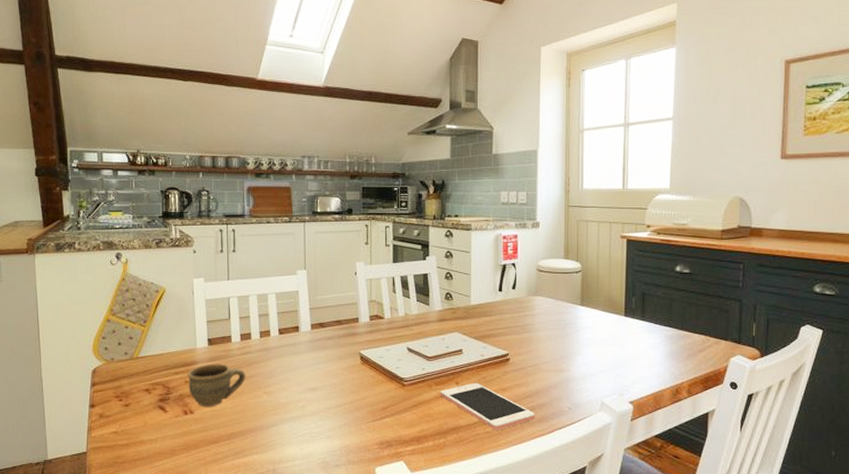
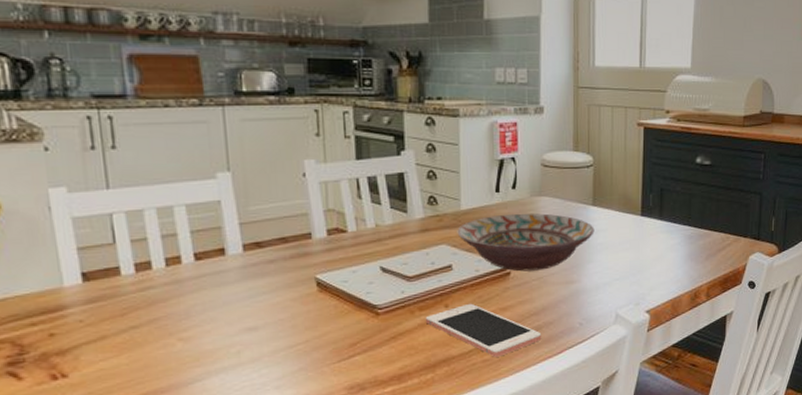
cup: present [187,364,246,407] -> none [51,305,148,367]
decorative bowl: none [467,309,582,359] -> present [457,213,595,272]

